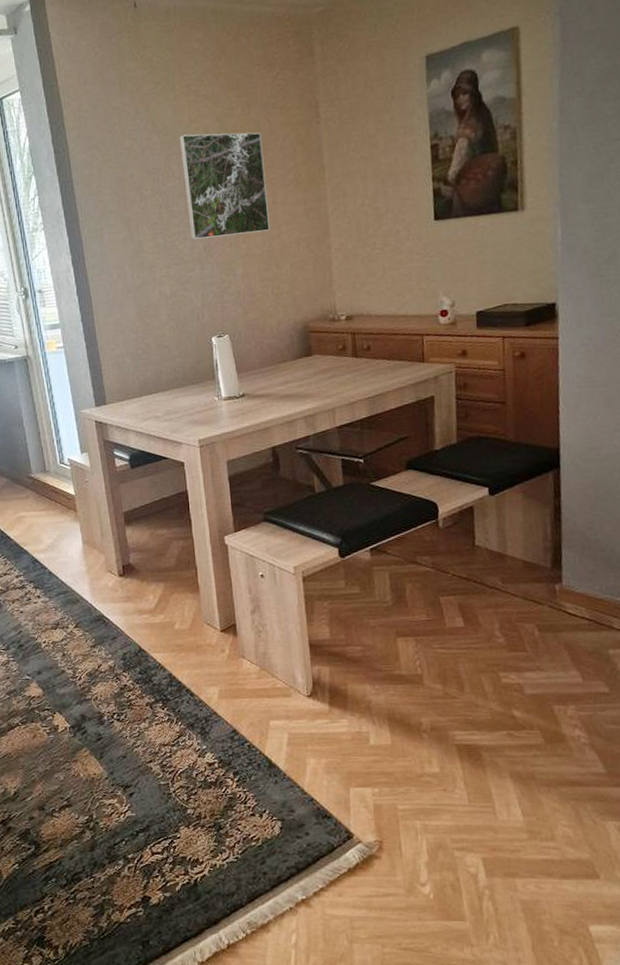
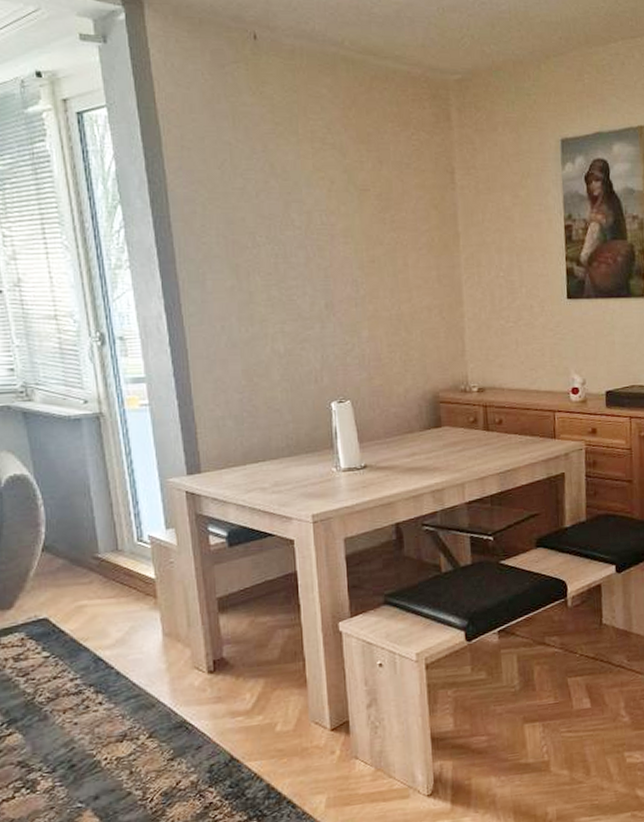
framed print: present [179,132,270,240] -> none [300,183,400,295]

